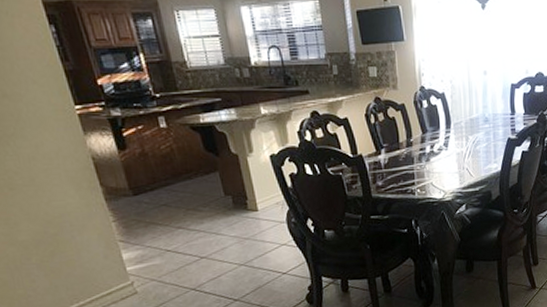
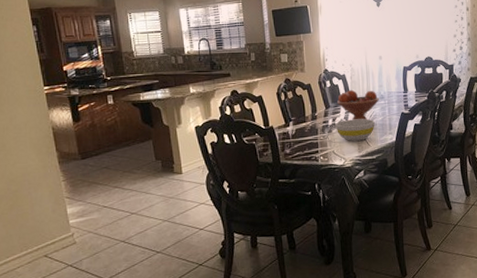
bowl: none [434,145,478,171] -> present [335,119,375,141]
fruit bowl: none [435,111,484,147] -> present [336,89,380,120]

